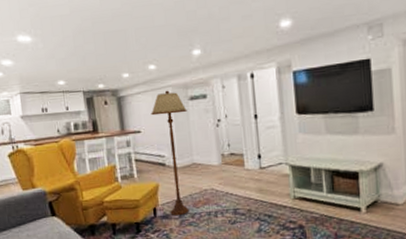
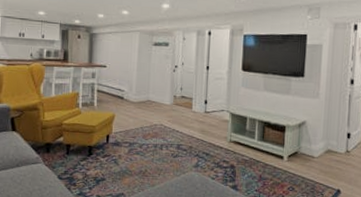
floor lamp: present [151,90,189,216] -> none [118,34,150,145]

